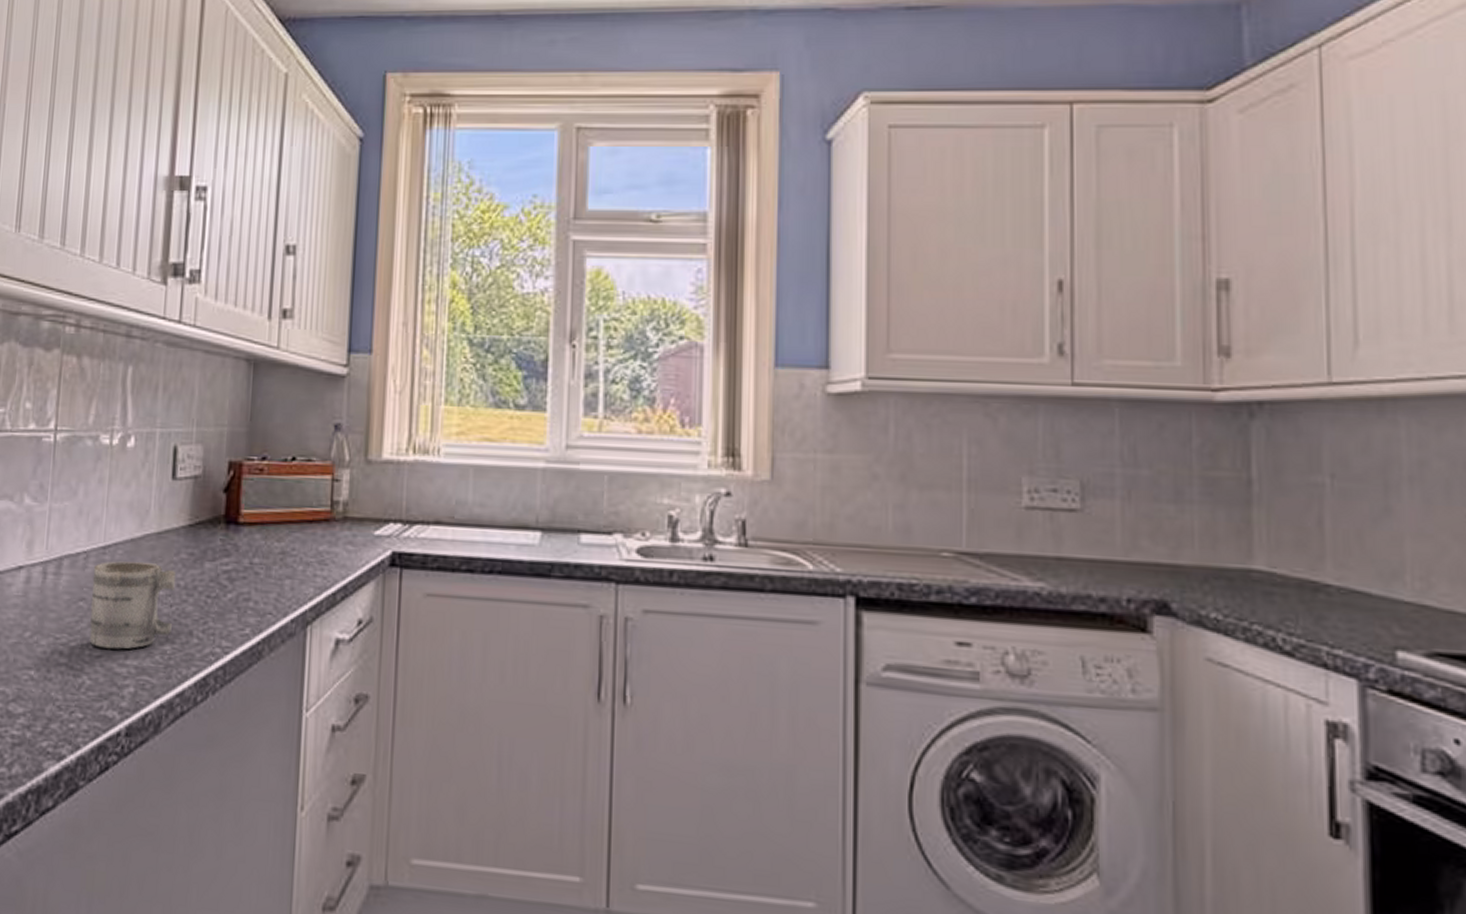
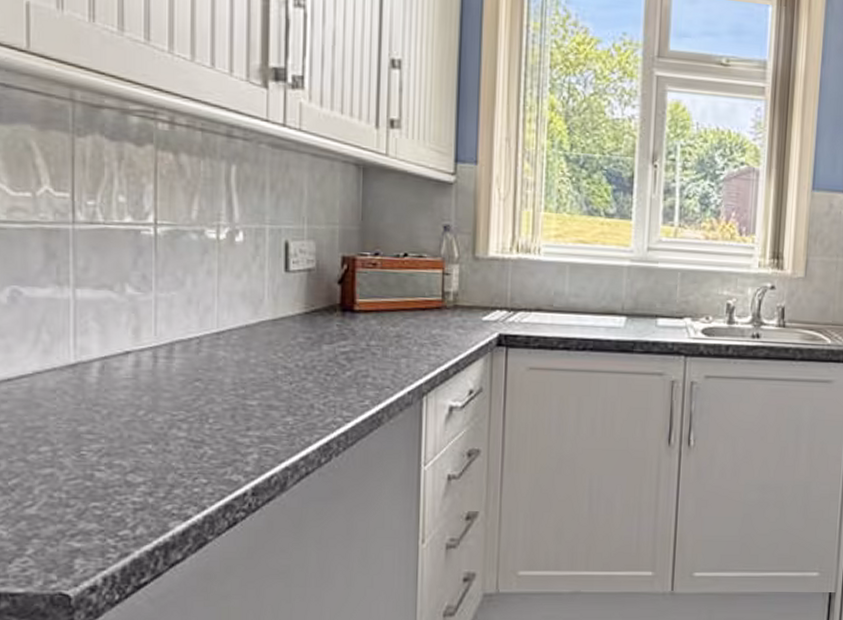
mug: present [89,561,176,650] -> none [207,344,293,423]

